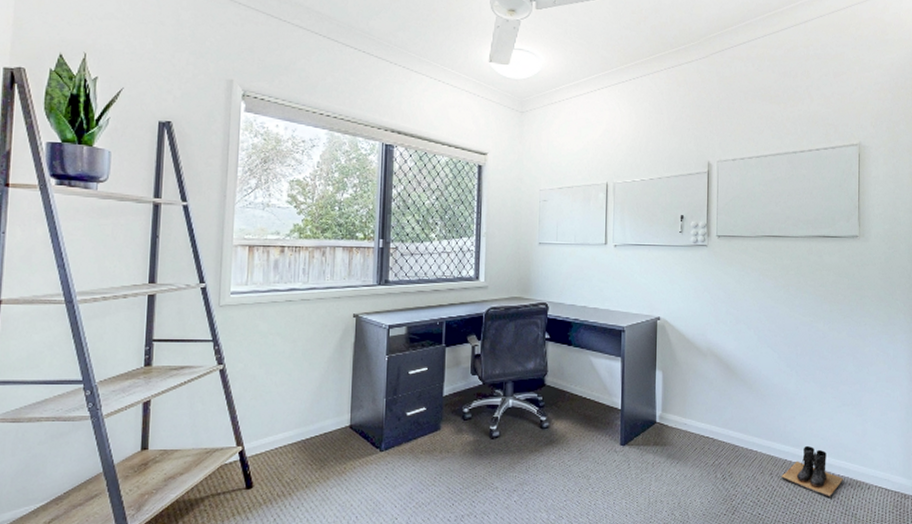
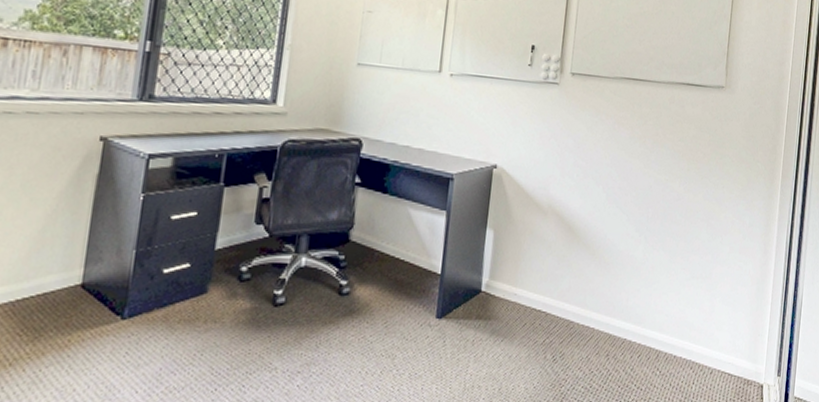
boots: present [780,445,844,497] -> none [617,323,686,383]

